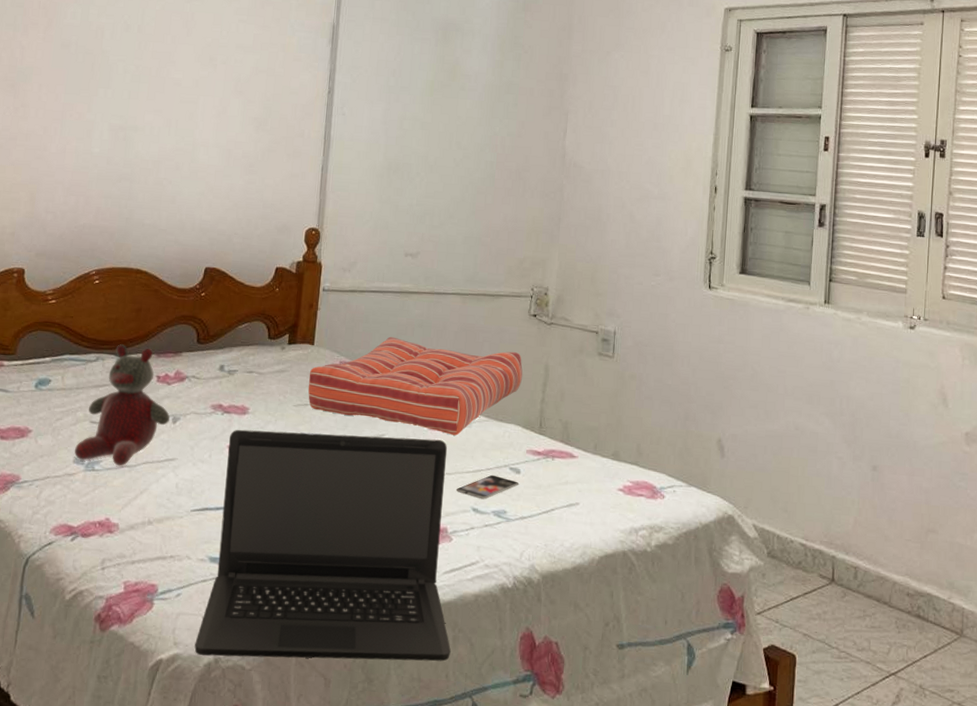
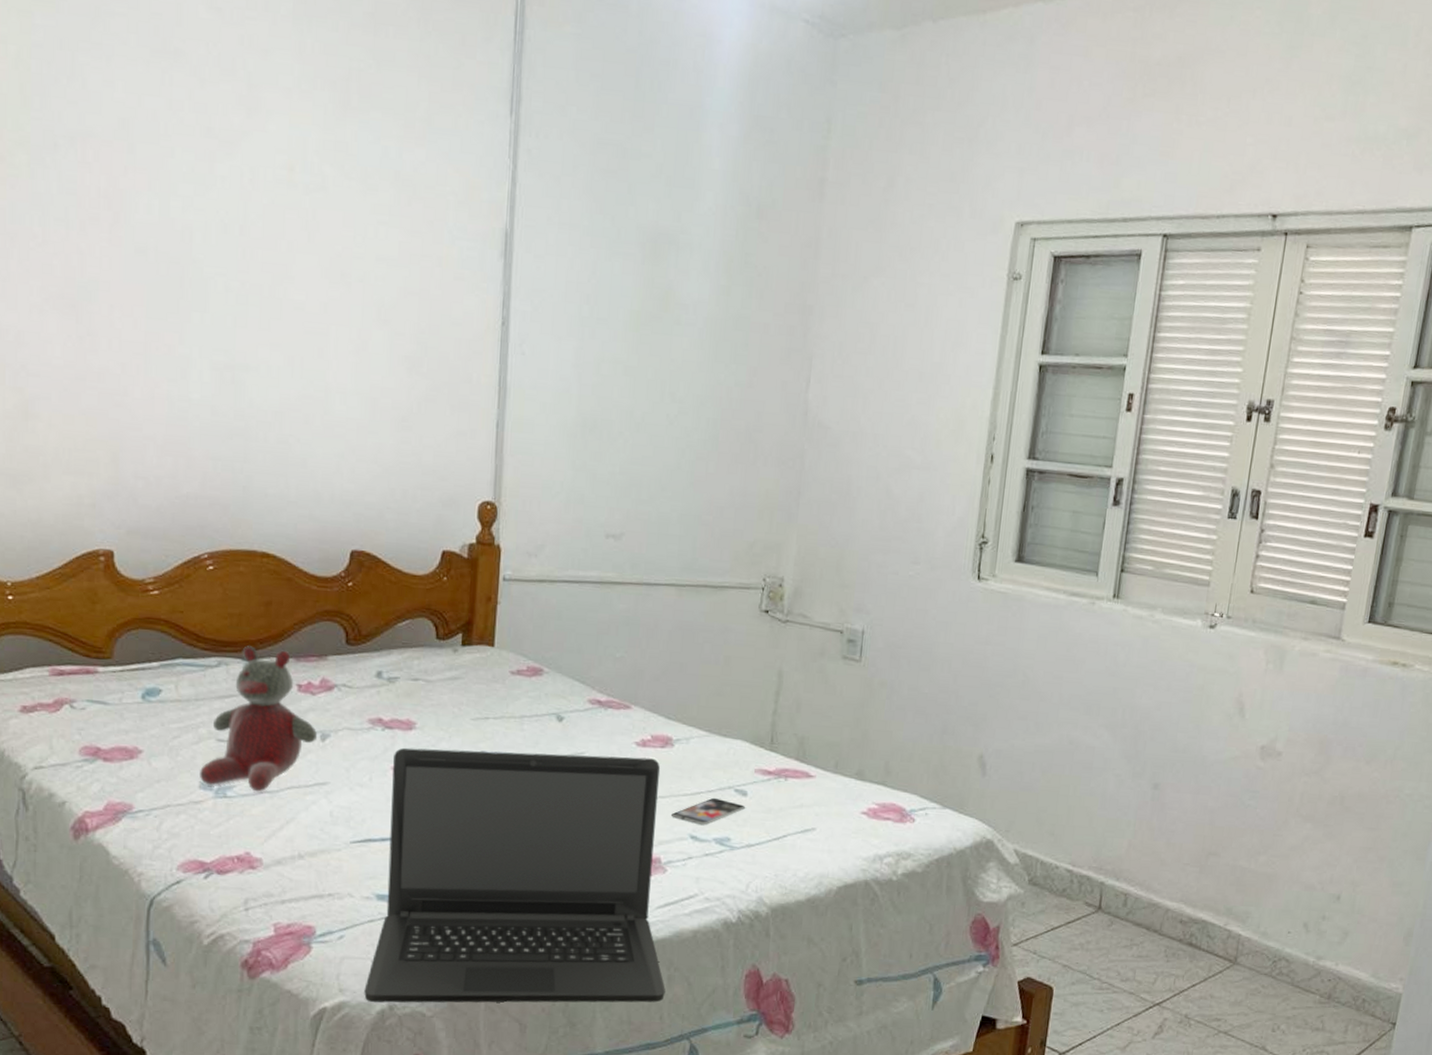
seat cushion: present [308,336,523,436] -> none [488,636,752,753]

